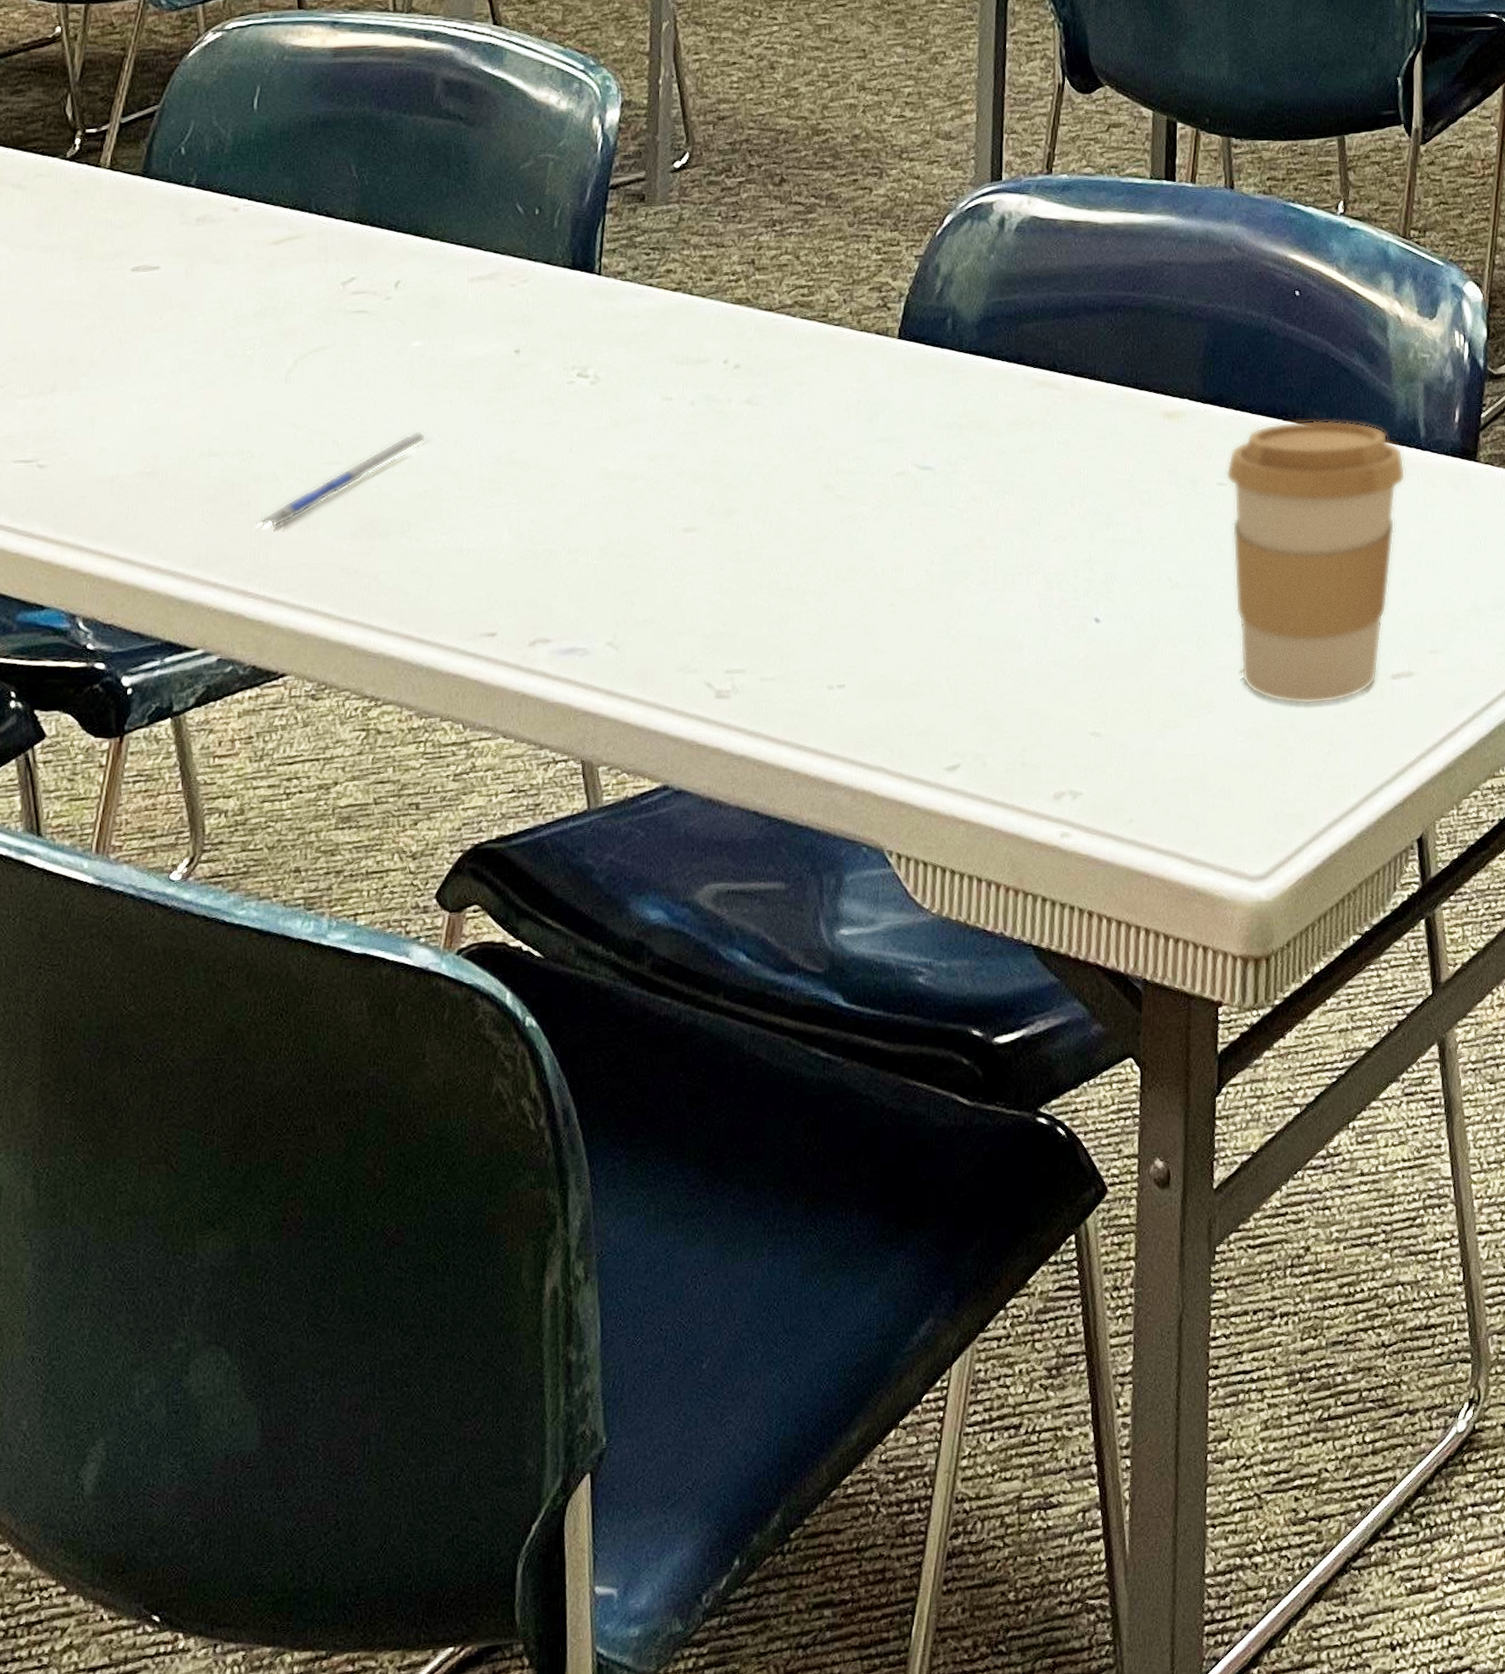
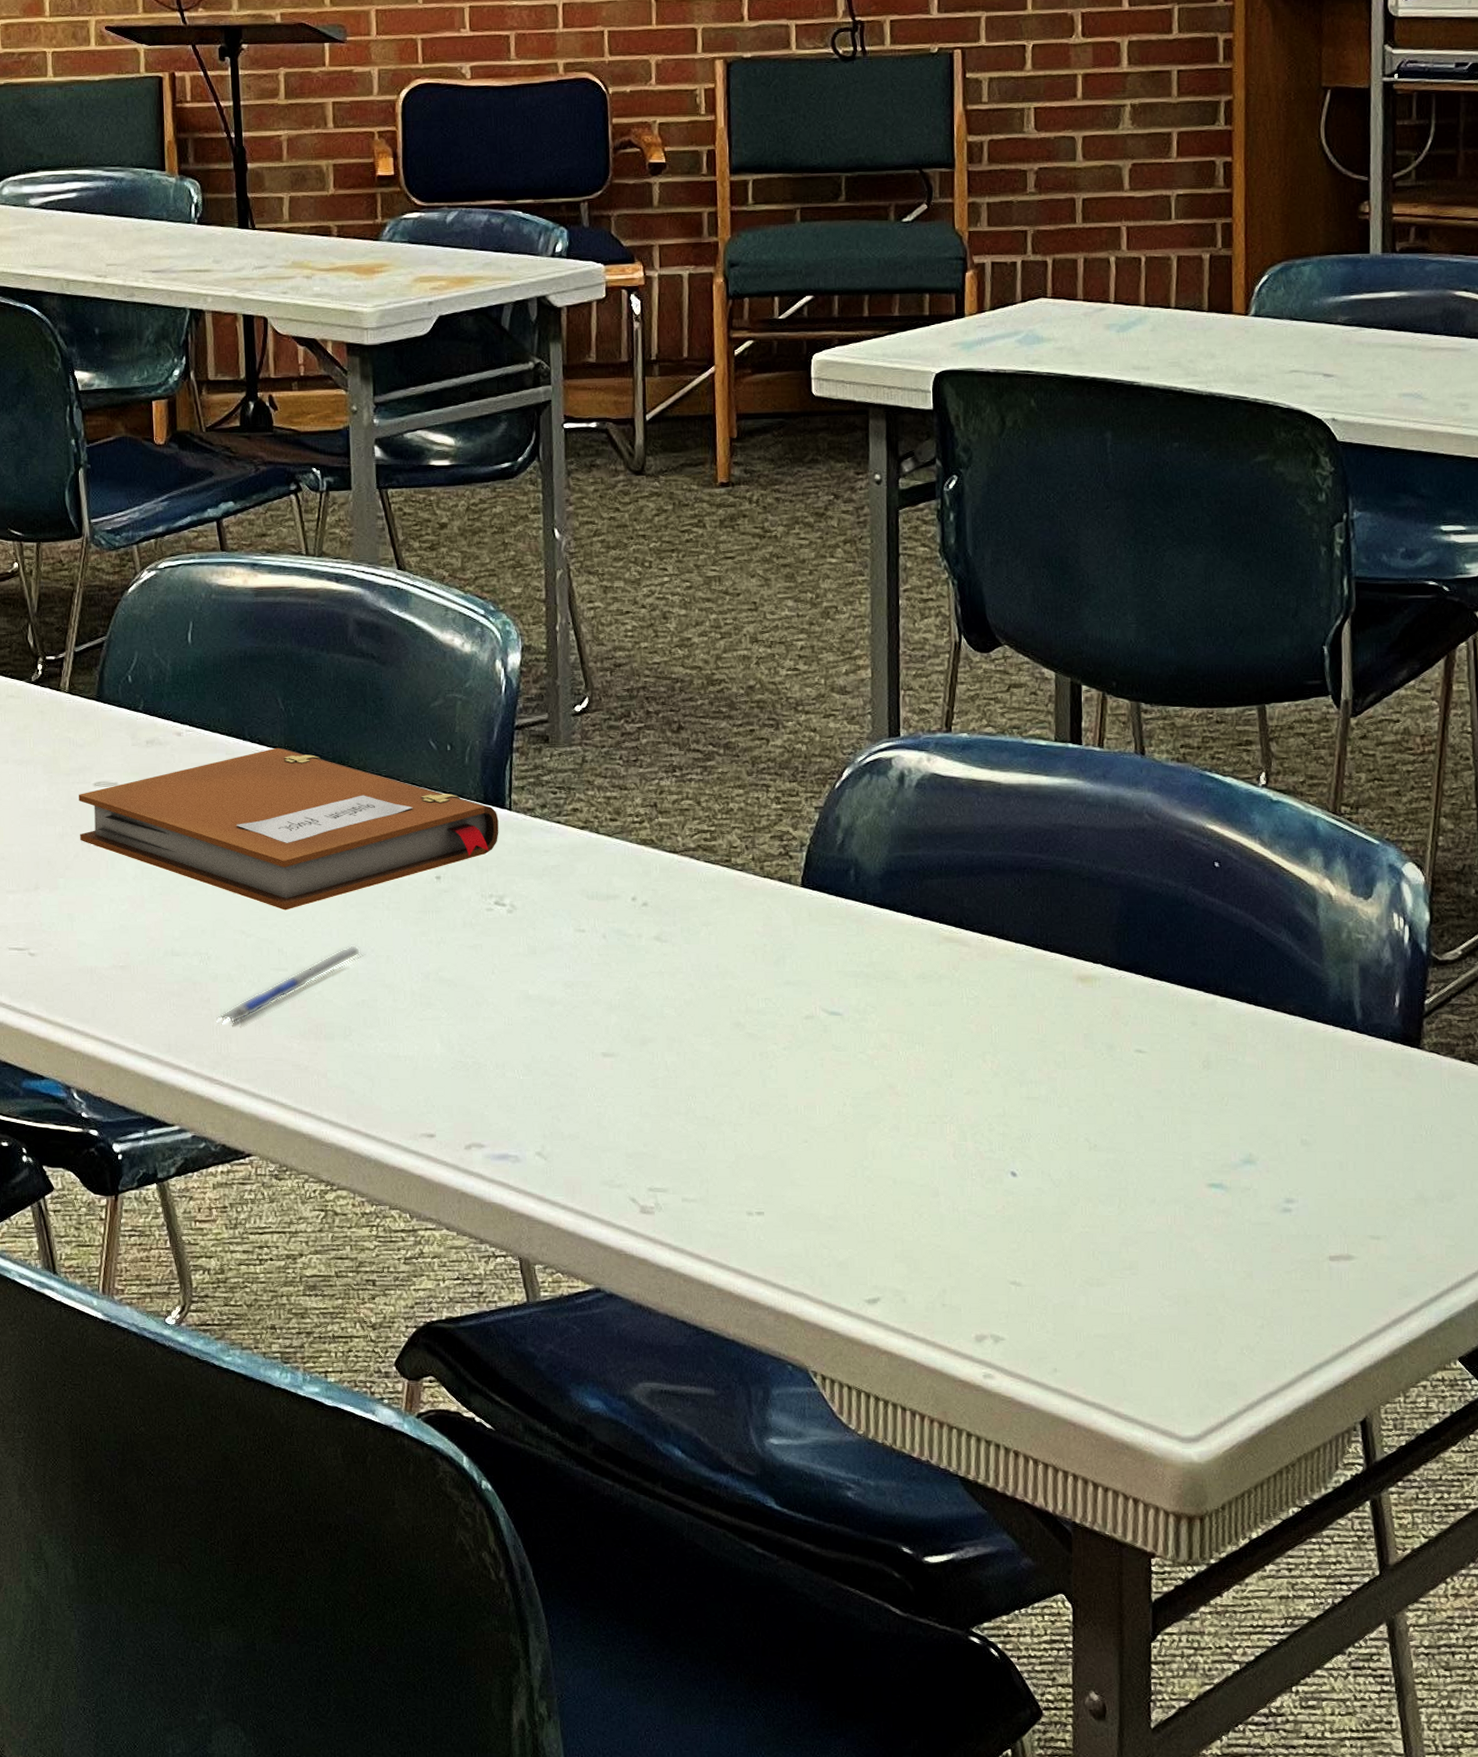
notebook: none [110,219,586,398] -> present [78,747,499,911]
coffee cup: present [1225,420,1406,705] -> none [1143,994,1341,1278]

